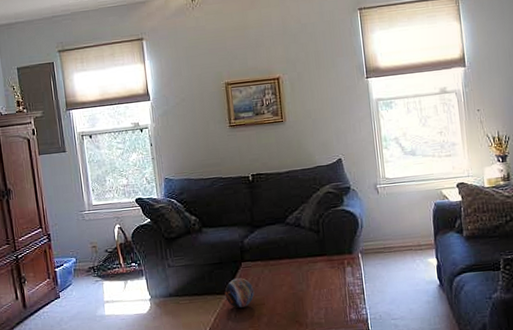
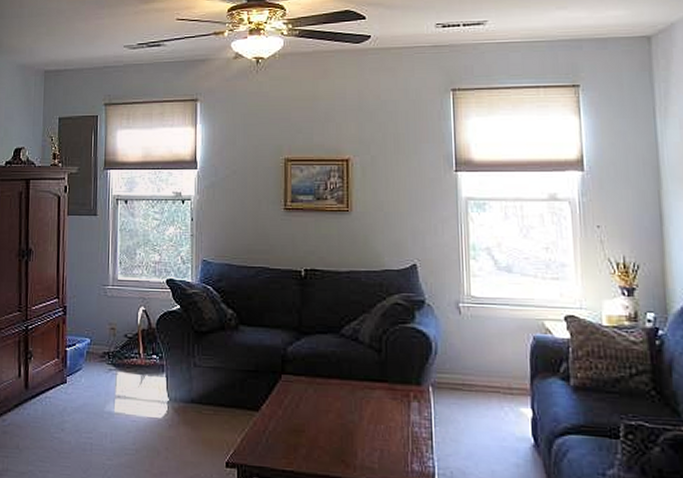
decorative orb: present [224,278,255,308] -> none [257,393,293,431]

